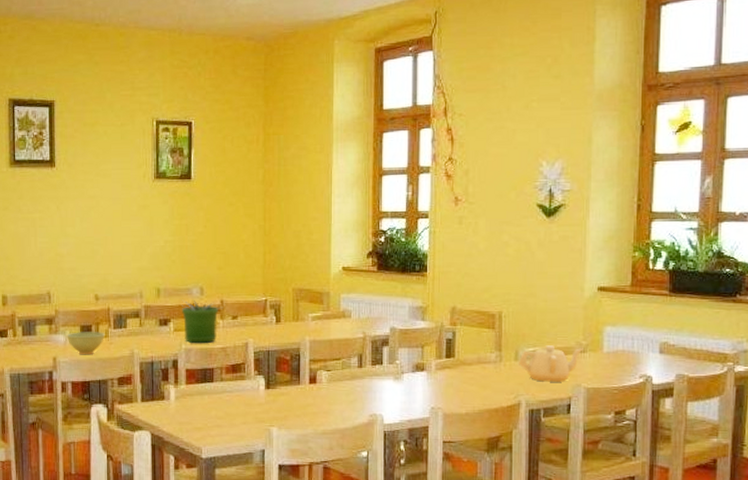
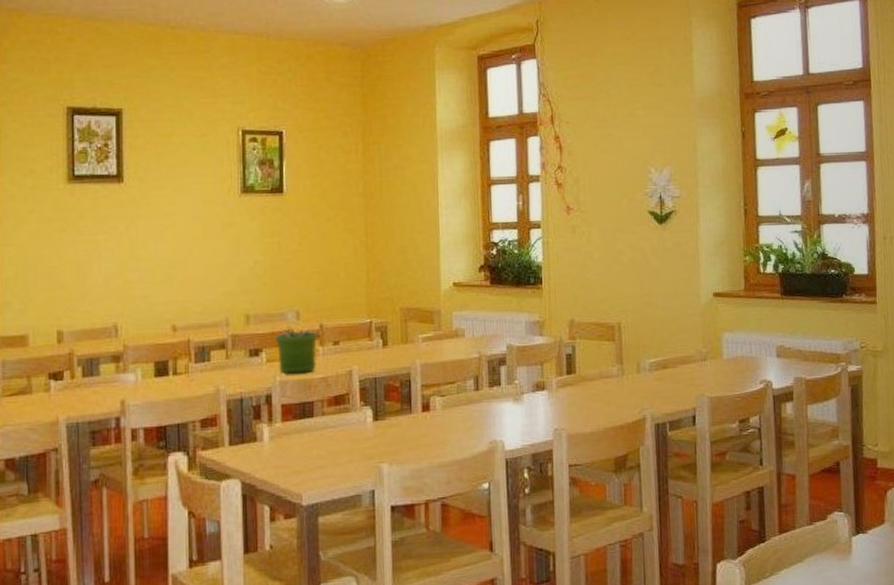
bowl: present [66,332,105,355] -> none [137,367,185,396]
teapot: present [519,345,583,382] -> none [641,355,704,394]

